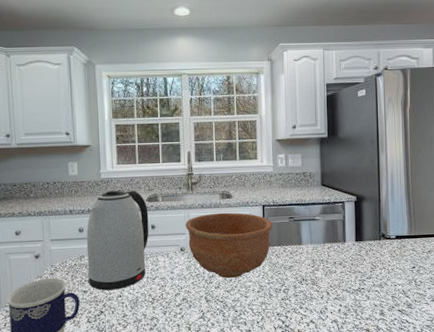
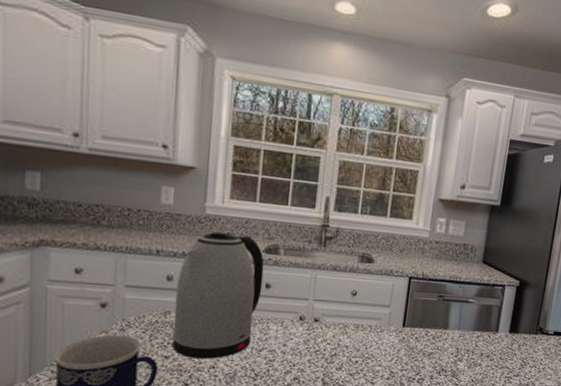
bowl: present [185,212,273,278] -> none [309,278,418,360]

